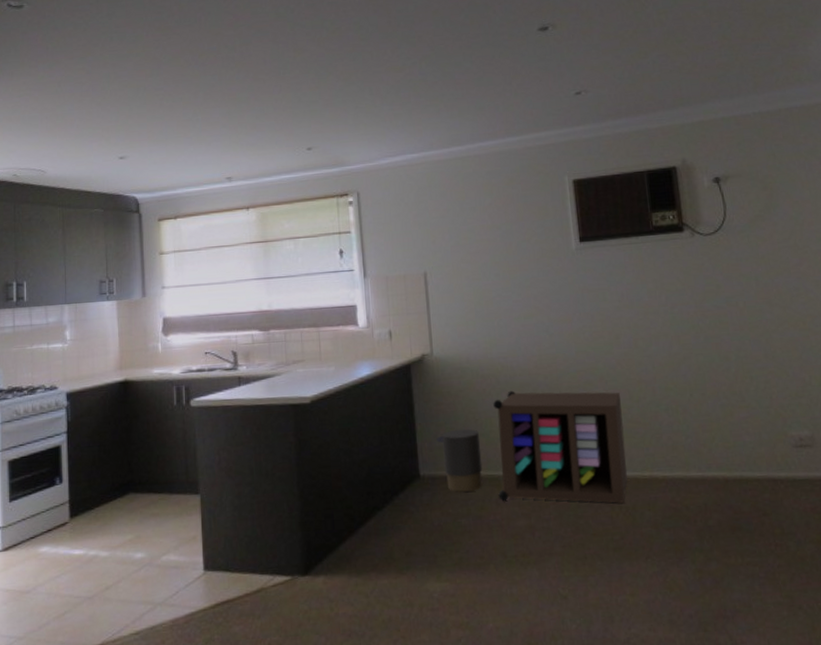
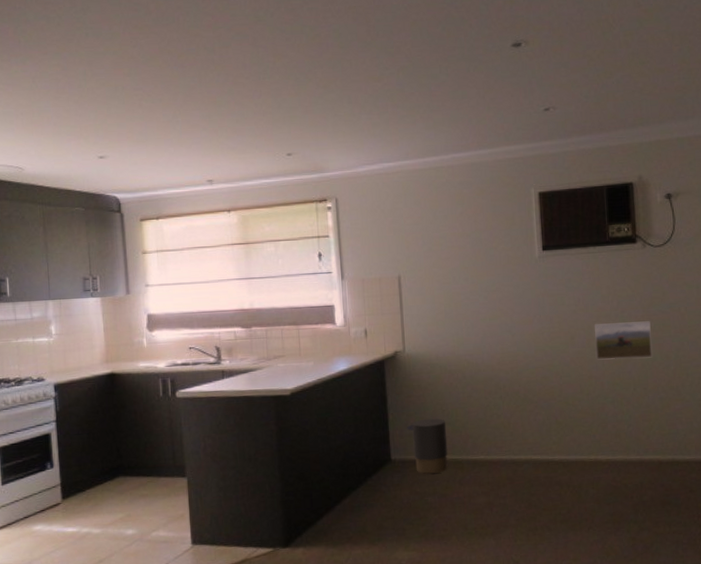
storage cabinet: present [493,390,628,503] -> none [459,384,576,483]
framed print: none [640,317,709,362] -> present [593,321,652,360]

